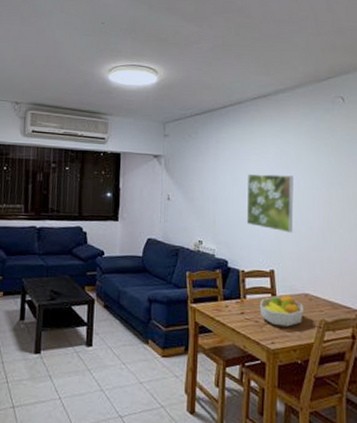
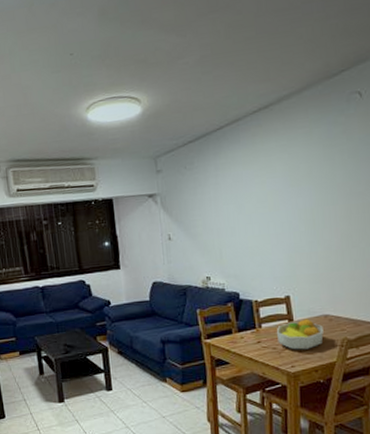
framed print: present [246,173,295,233] -> none [253,193,308,256]

